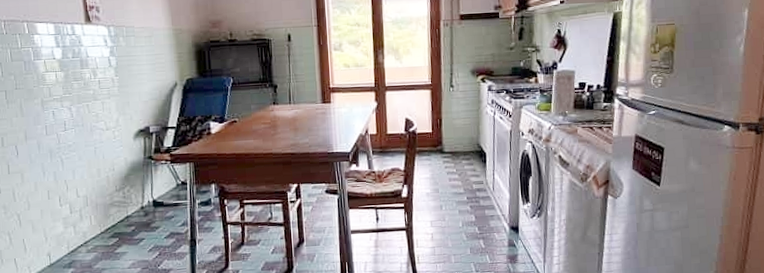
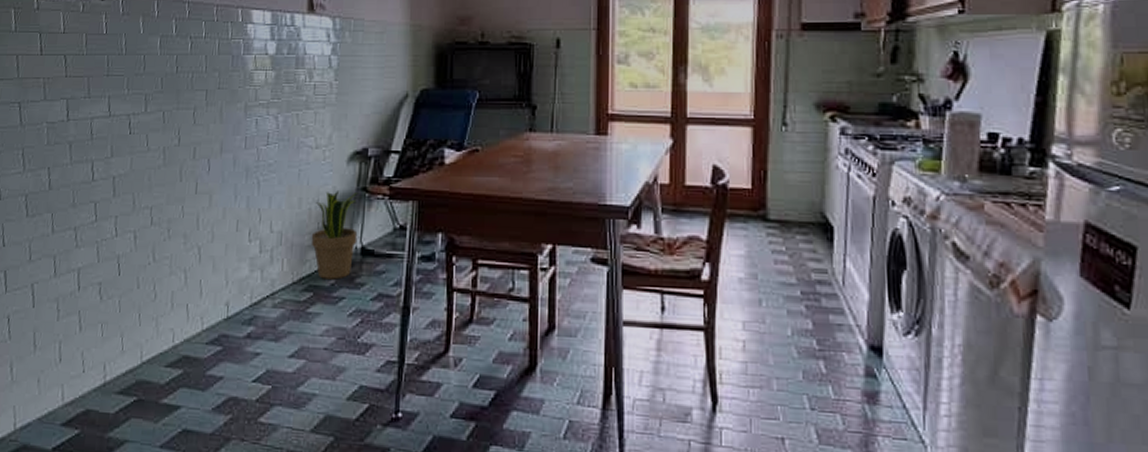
potted plant: none [111,161,149,227] -> present [311,191,359,280]

